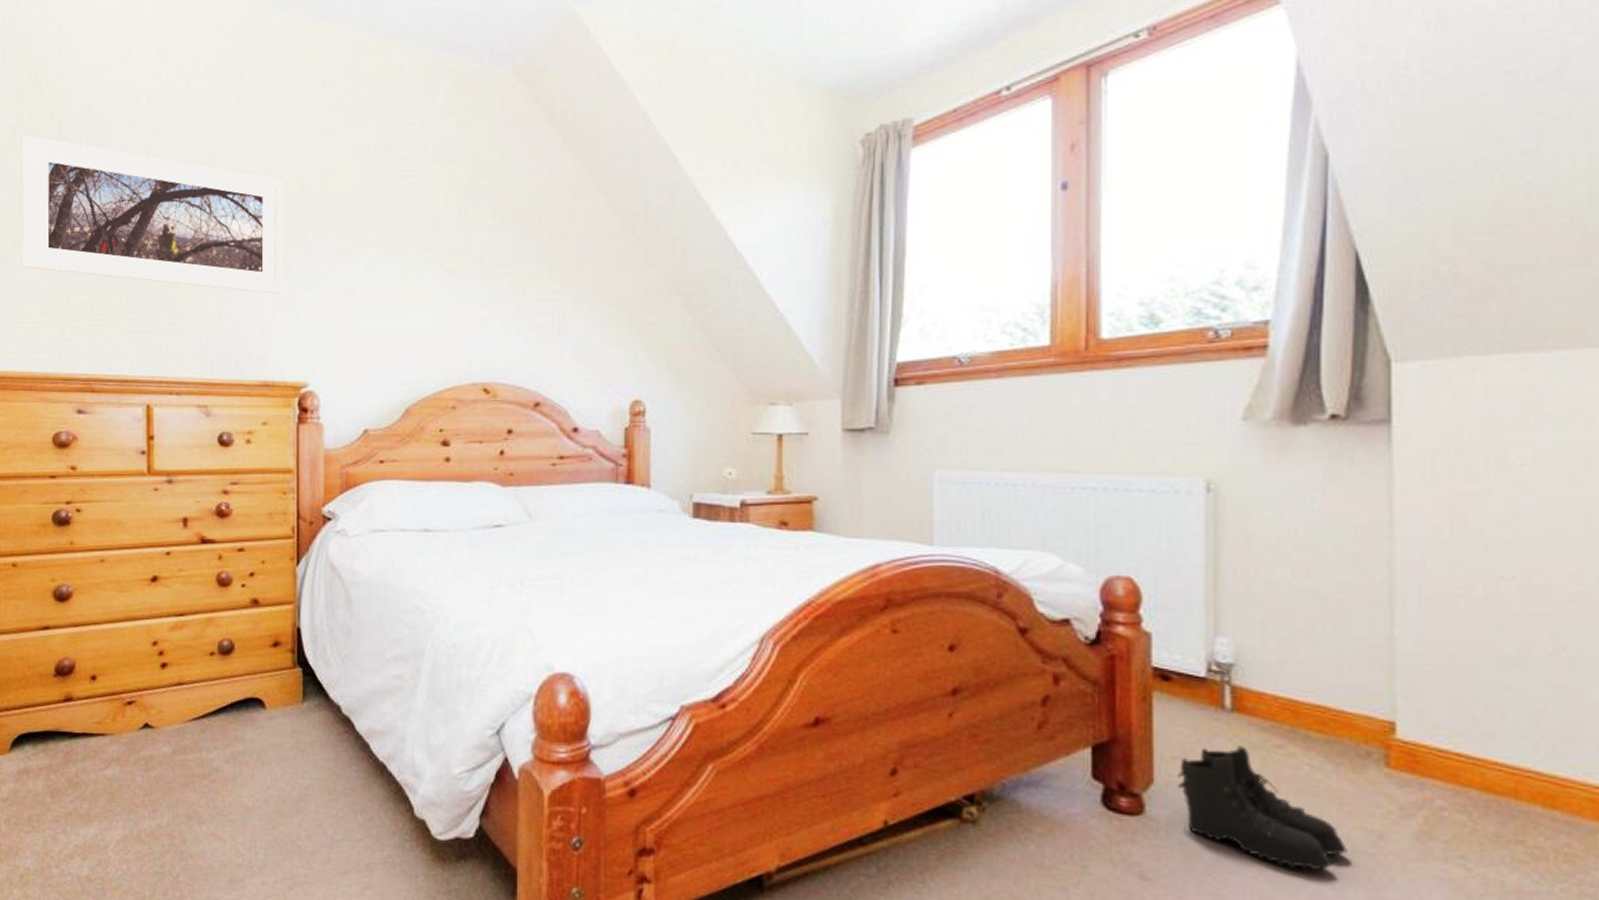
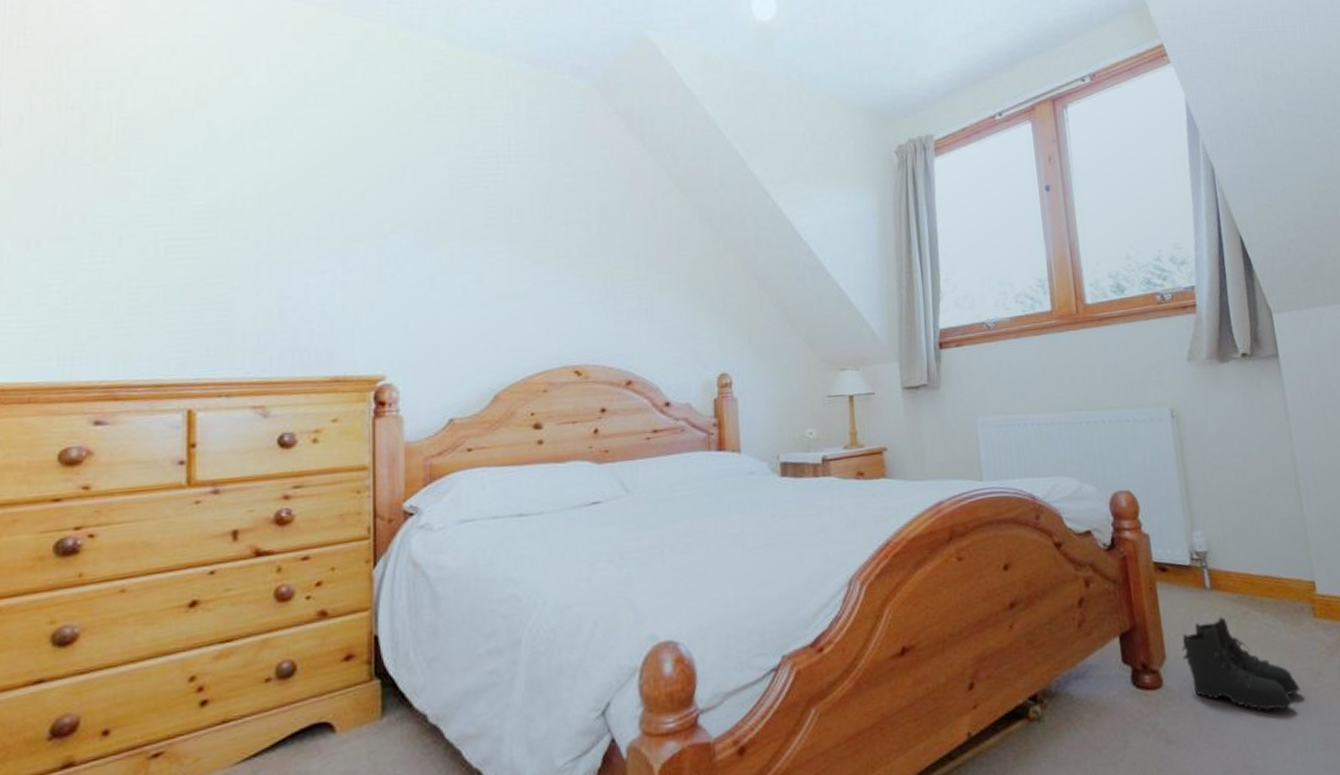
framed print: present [21,135,284,295] -> none [23,126,357,289]

